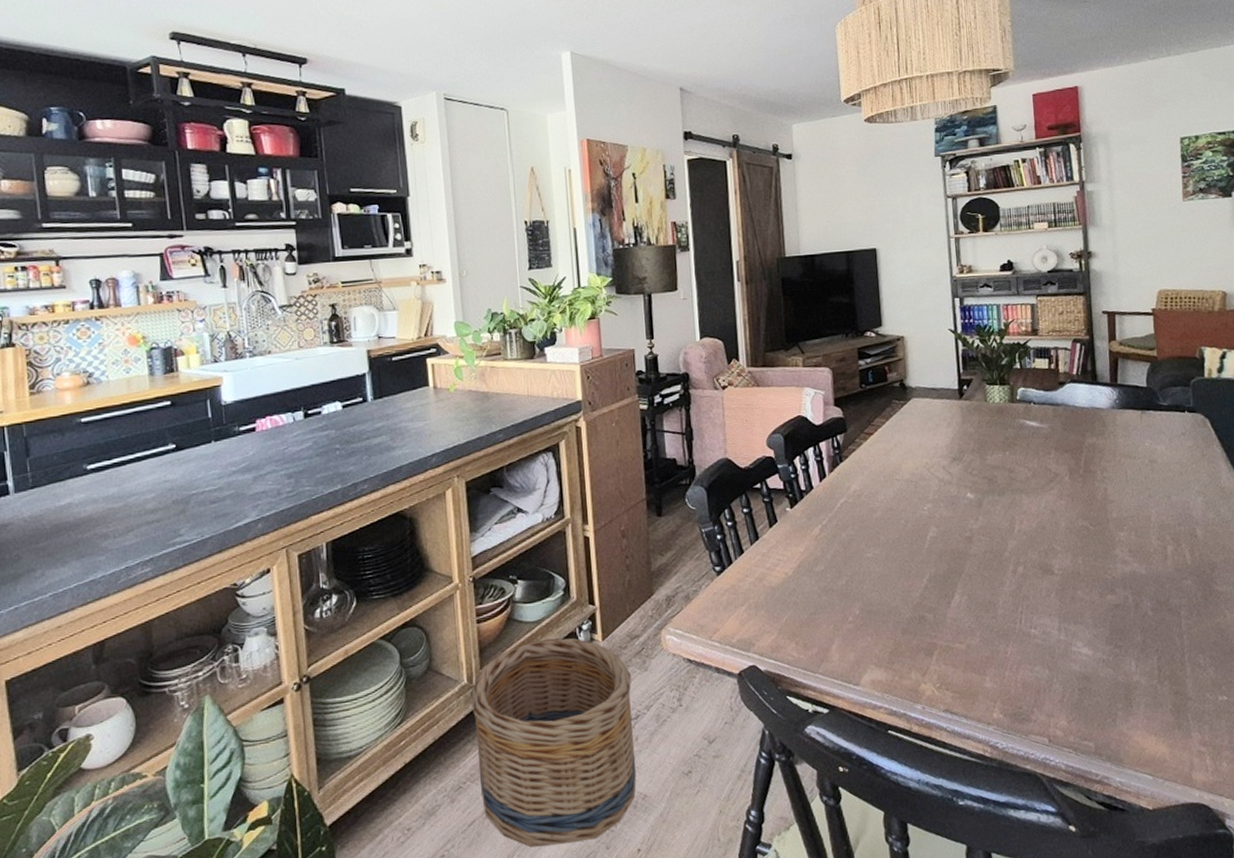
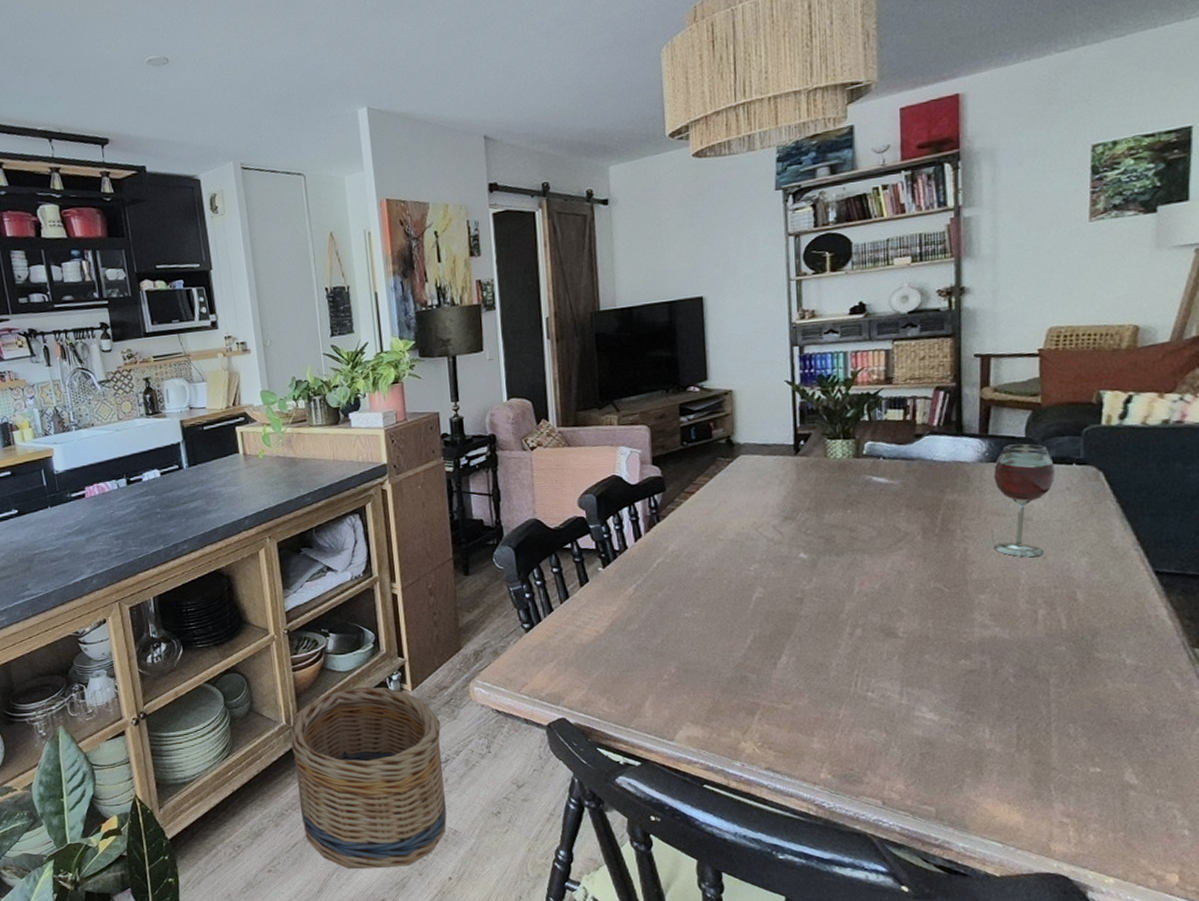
wineglass: none [1124,392,1173,497] -> present [994,443,1056,557]

